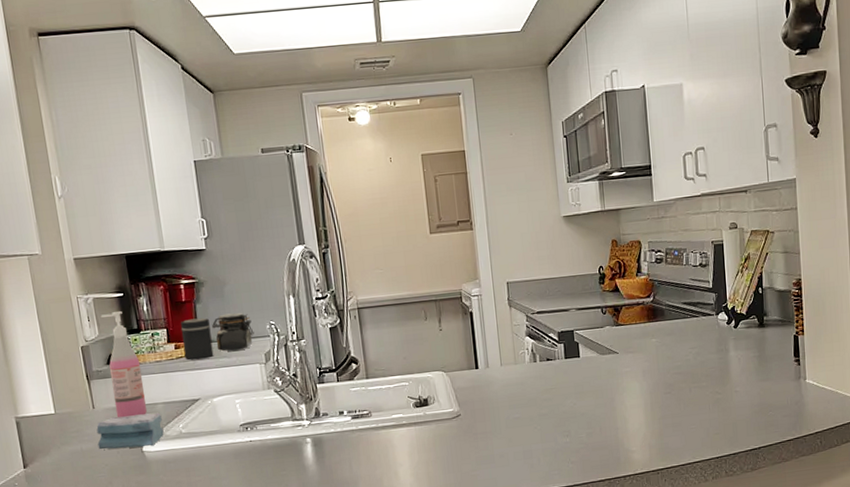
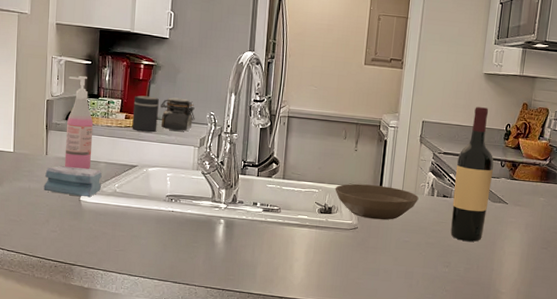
bowl: none [426,362,521,402] -> present [335,183,419,220]
wine bottle: none [553,253,599,404] -> present [450,107,494,242]

